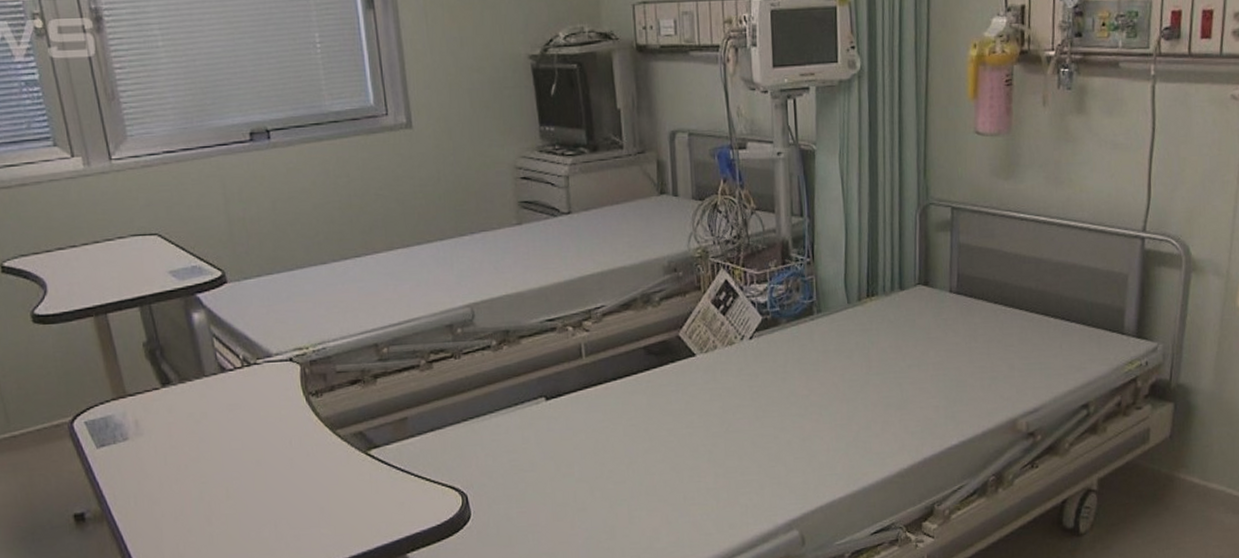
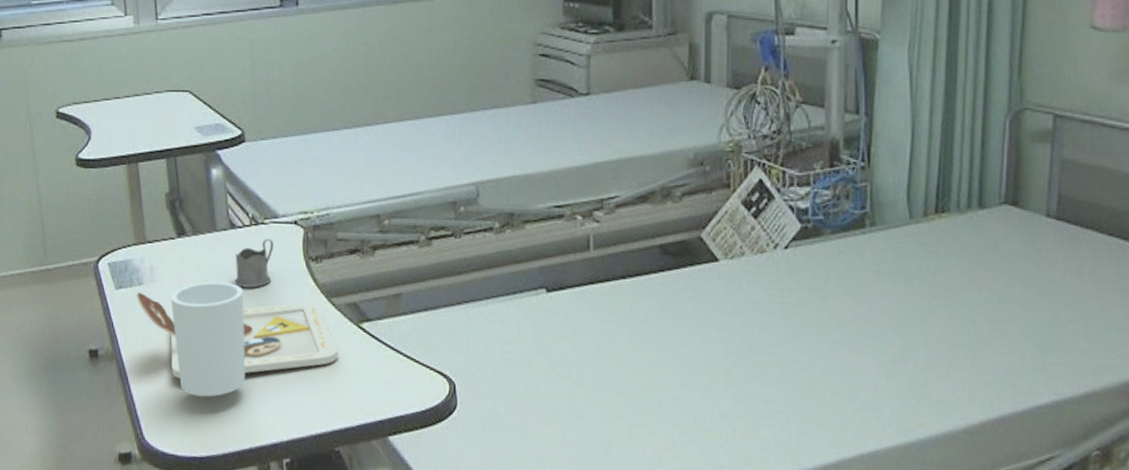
food tray: none [122,427,349,545] -> present [136,281,339,397]
tea glass holder: none [229,378,271,430] -> present [234,239,274,288]

